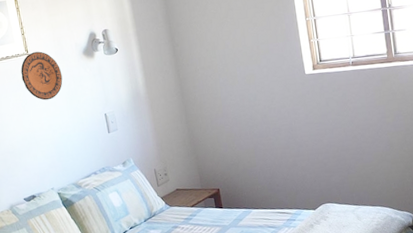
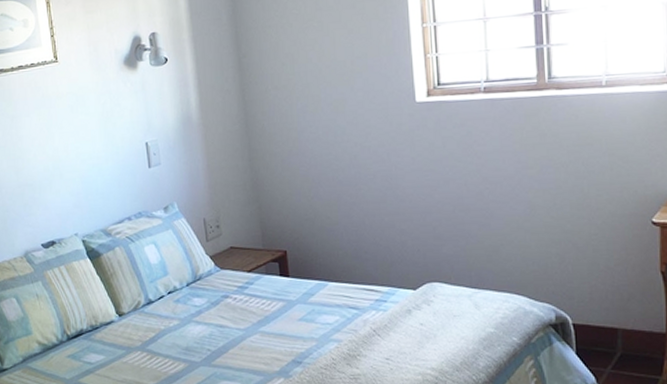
decorative plate: present [21,51,63,101] -> none [47,58,97,122]

